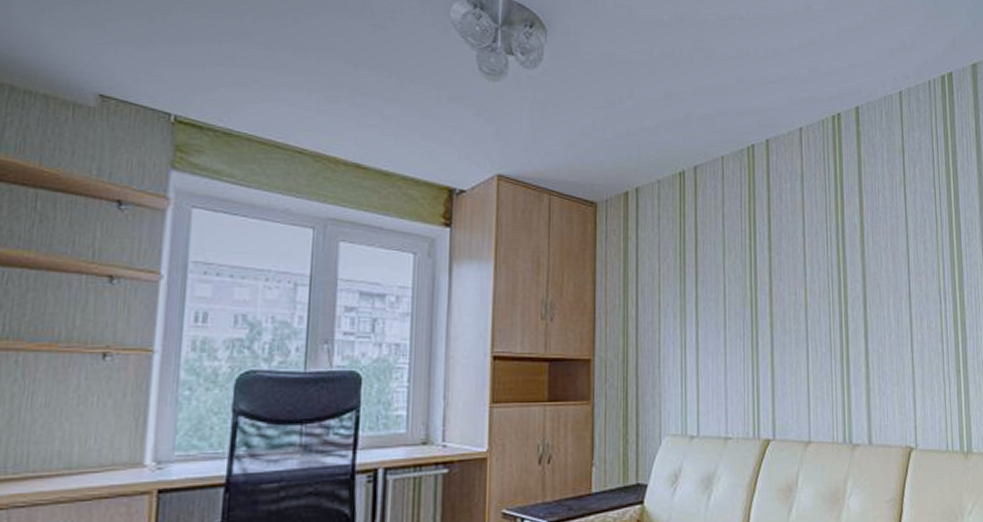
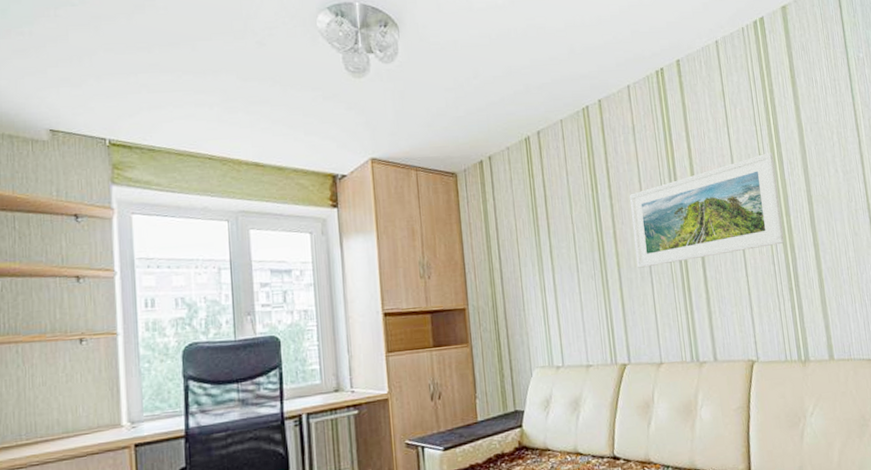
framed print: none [790,219,955,332] -> present [629,152,784,268]

